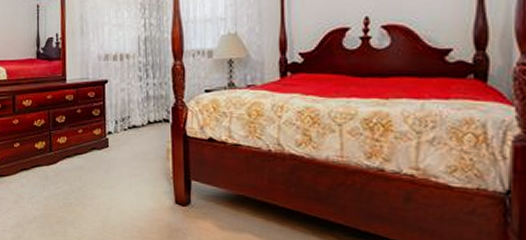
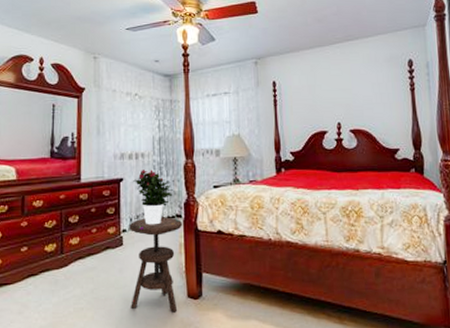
side table: none [114,121,171,217] -> present [129,217,183,313]
potted flower: none [118,71,160,129] -> present [133,170,173,225]

